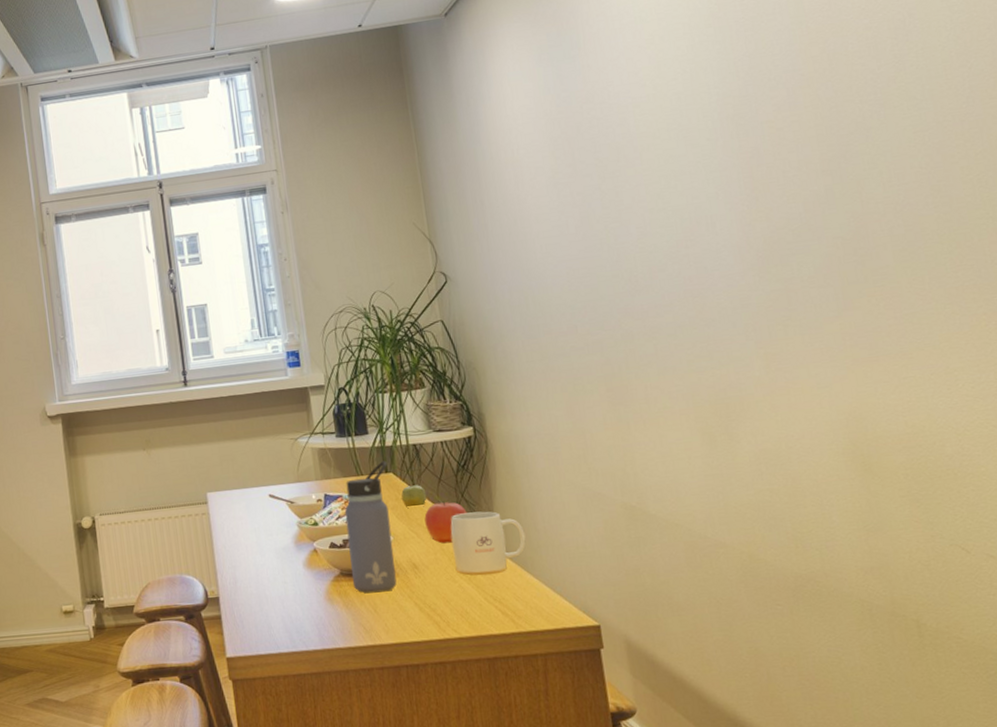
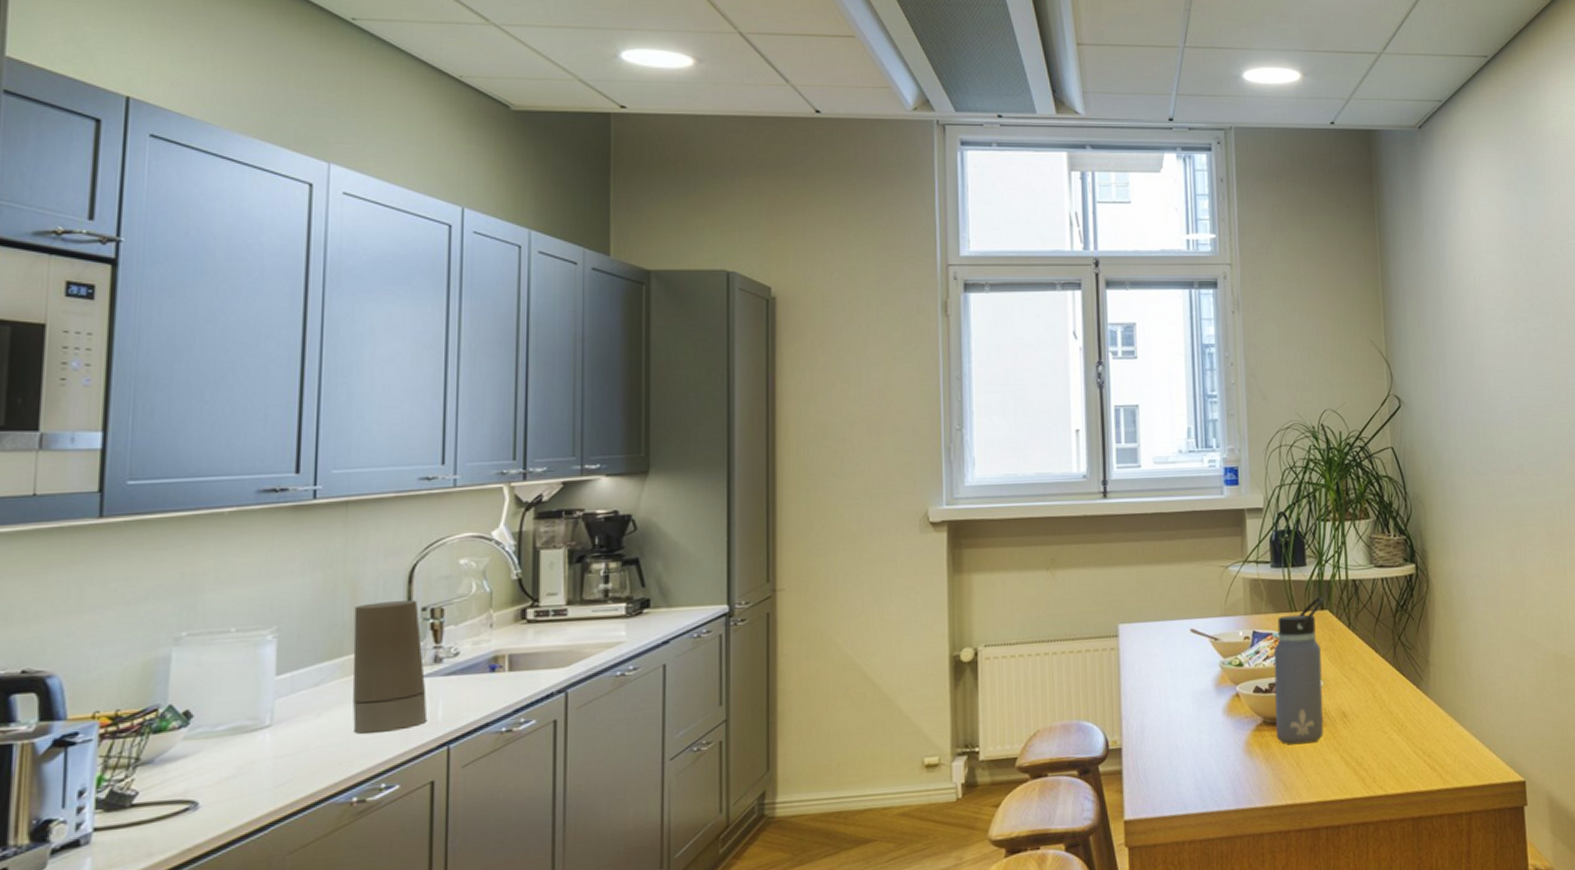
fruit: present [401,483,427,509] -> none [1336,622,1363,651]
fruit: present [424,501,467,544] -> none [1358,644,1403,691]
mug: present [450,511,526,576] -> none [1384,656,1460,727]

